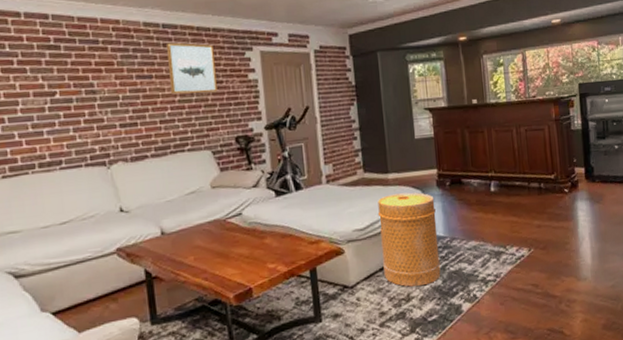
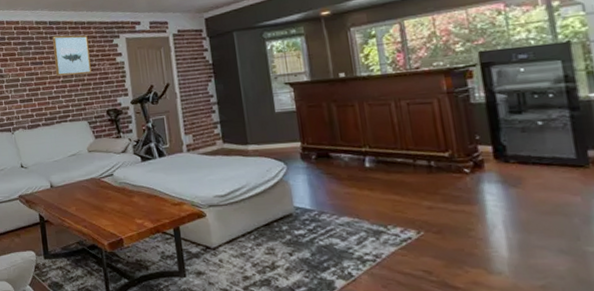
basket: present [377,192,441,287] -> none [238,164,309,257]

